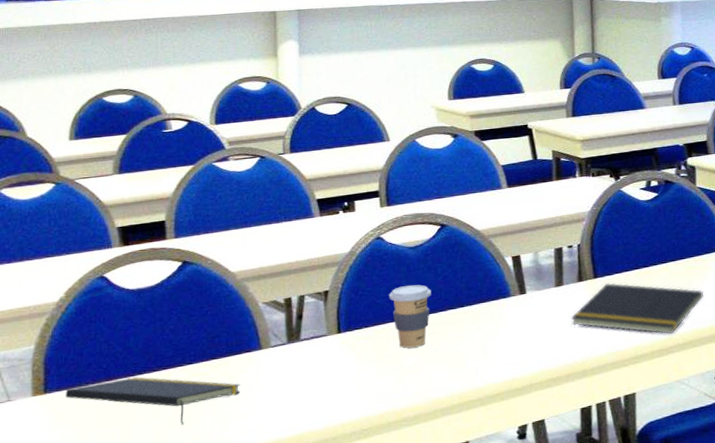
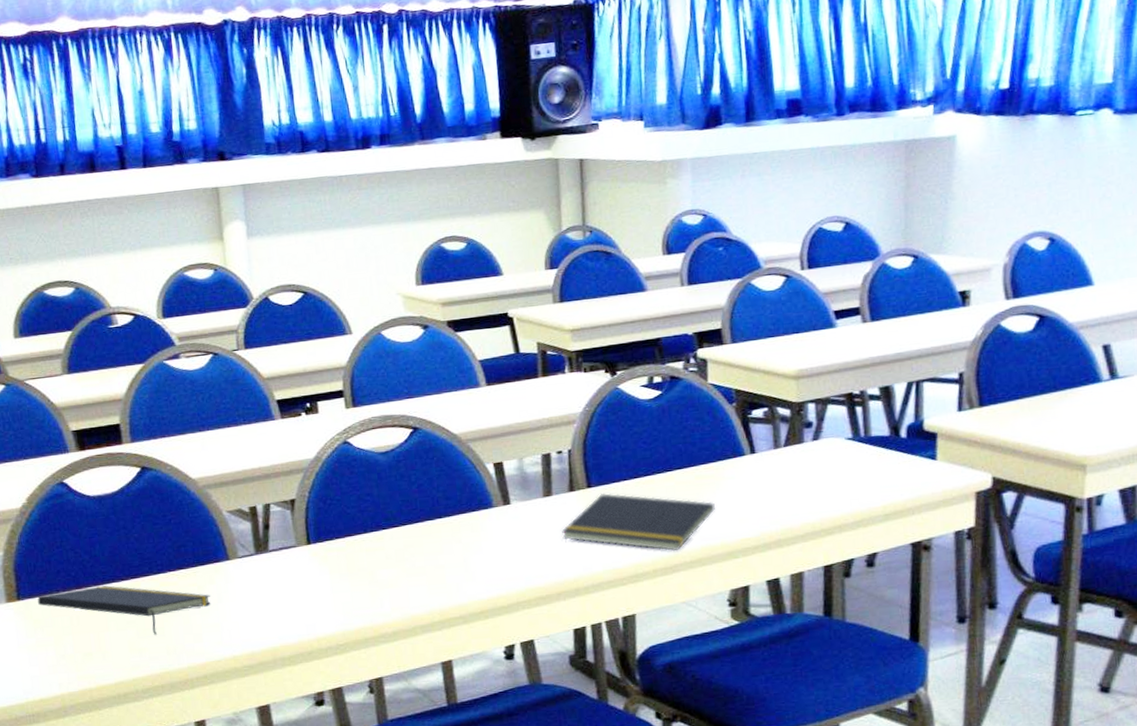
coffee cup: present [389,284,431,348] -> none [359,493,406,562]

